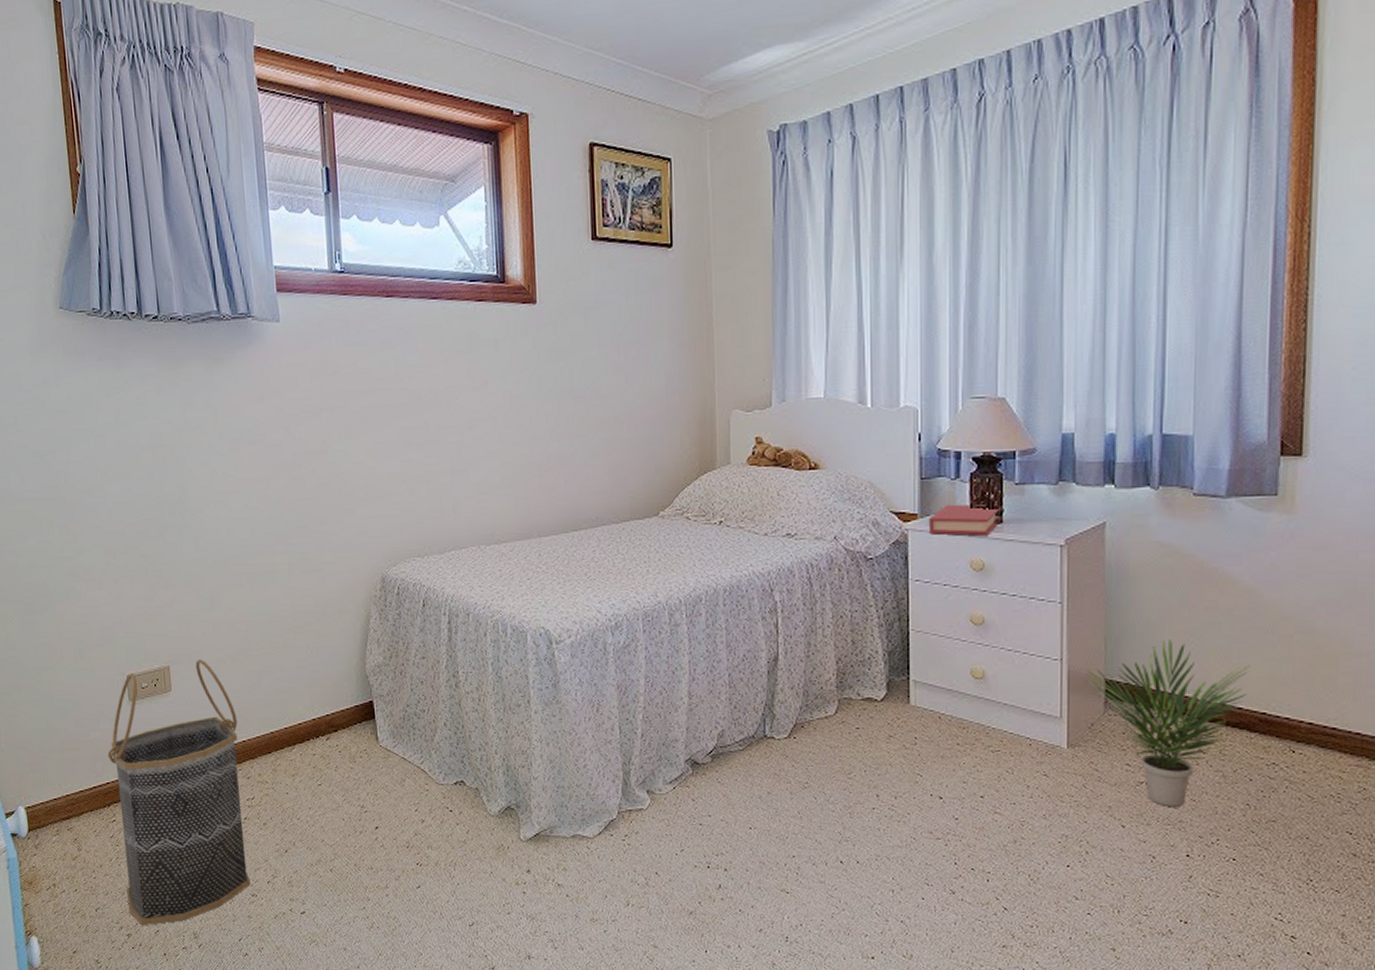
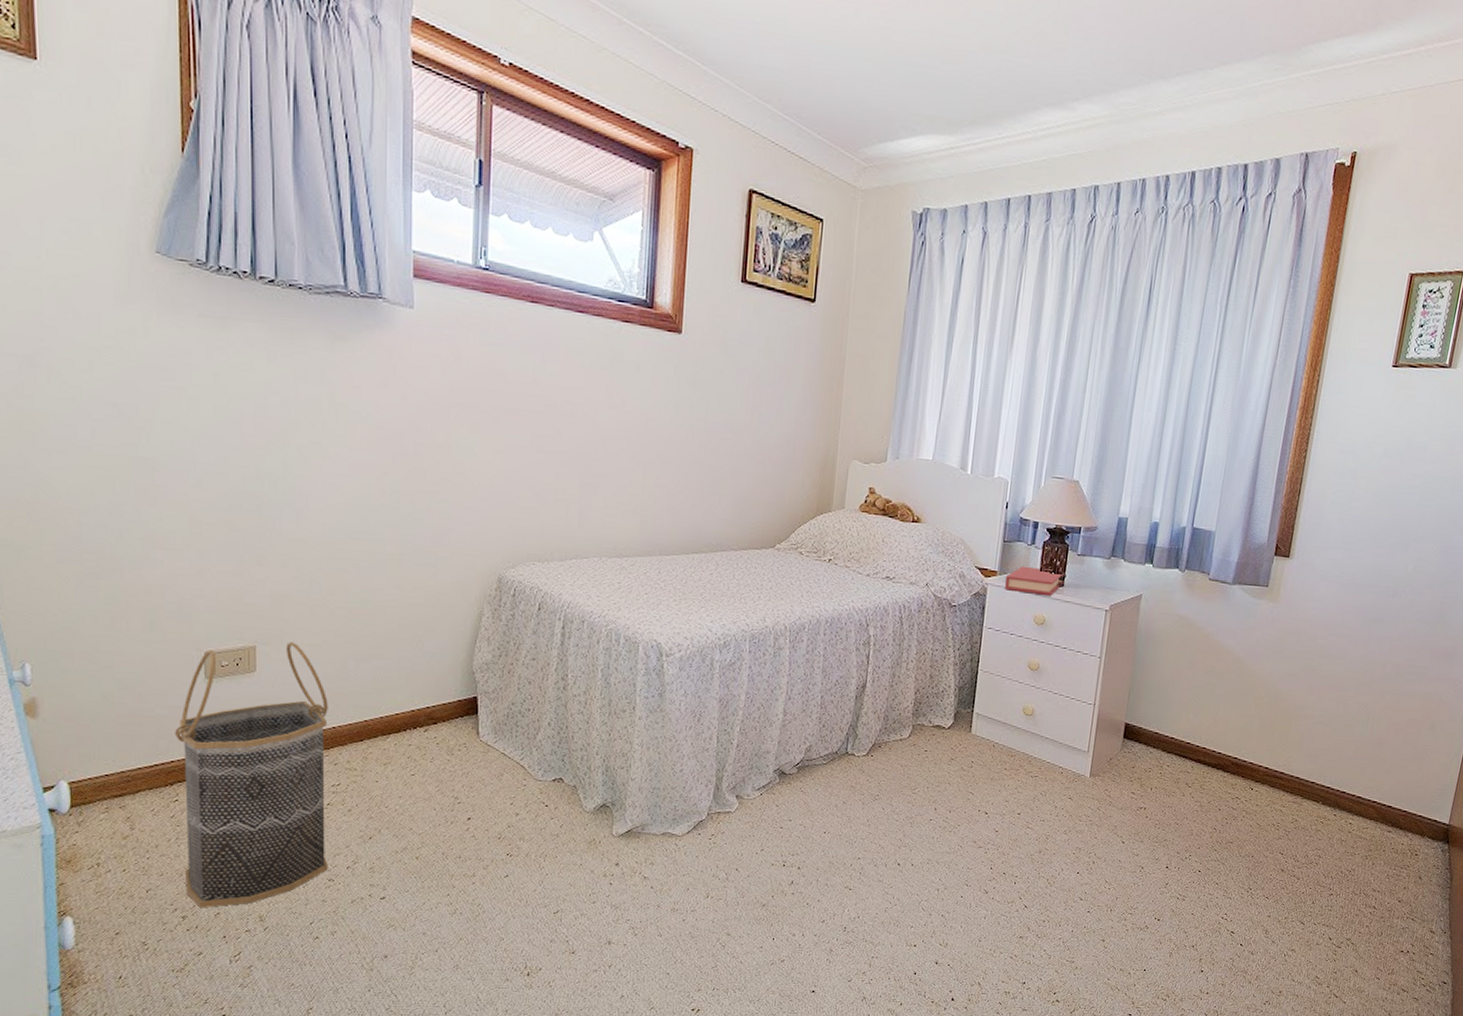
potted plant: present [1086,639,1250,806] -> none [1110,694,1231,828]

